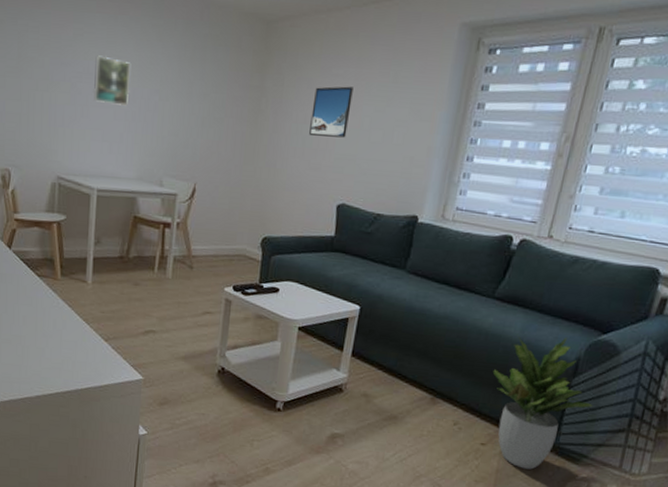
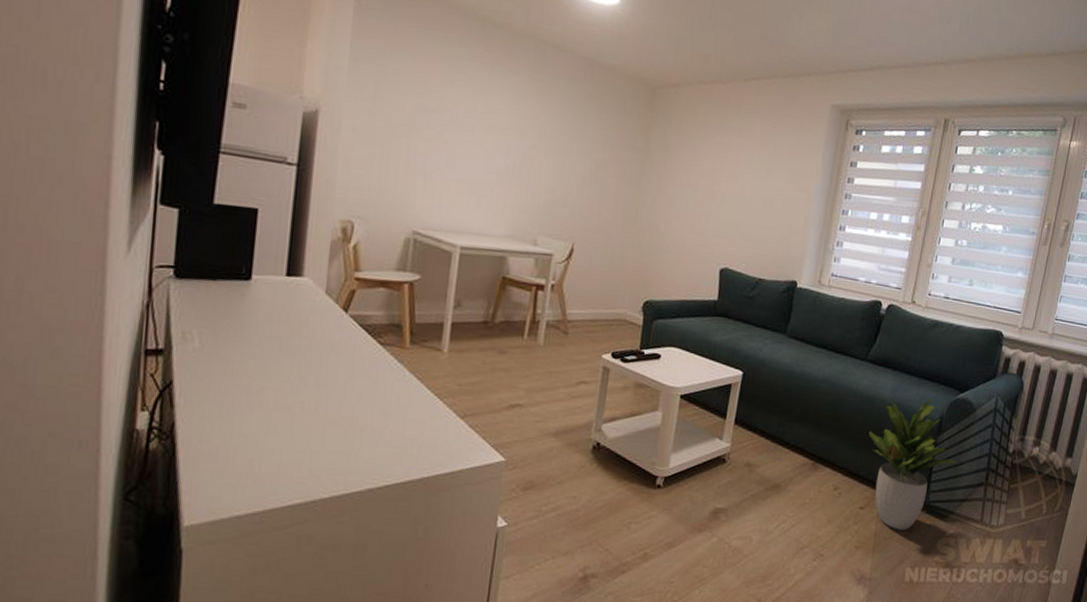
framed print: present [93,55,131,106] -> none [461,104,507,159]
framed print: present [309,86,353,138] -> none [693,153,736,204]

